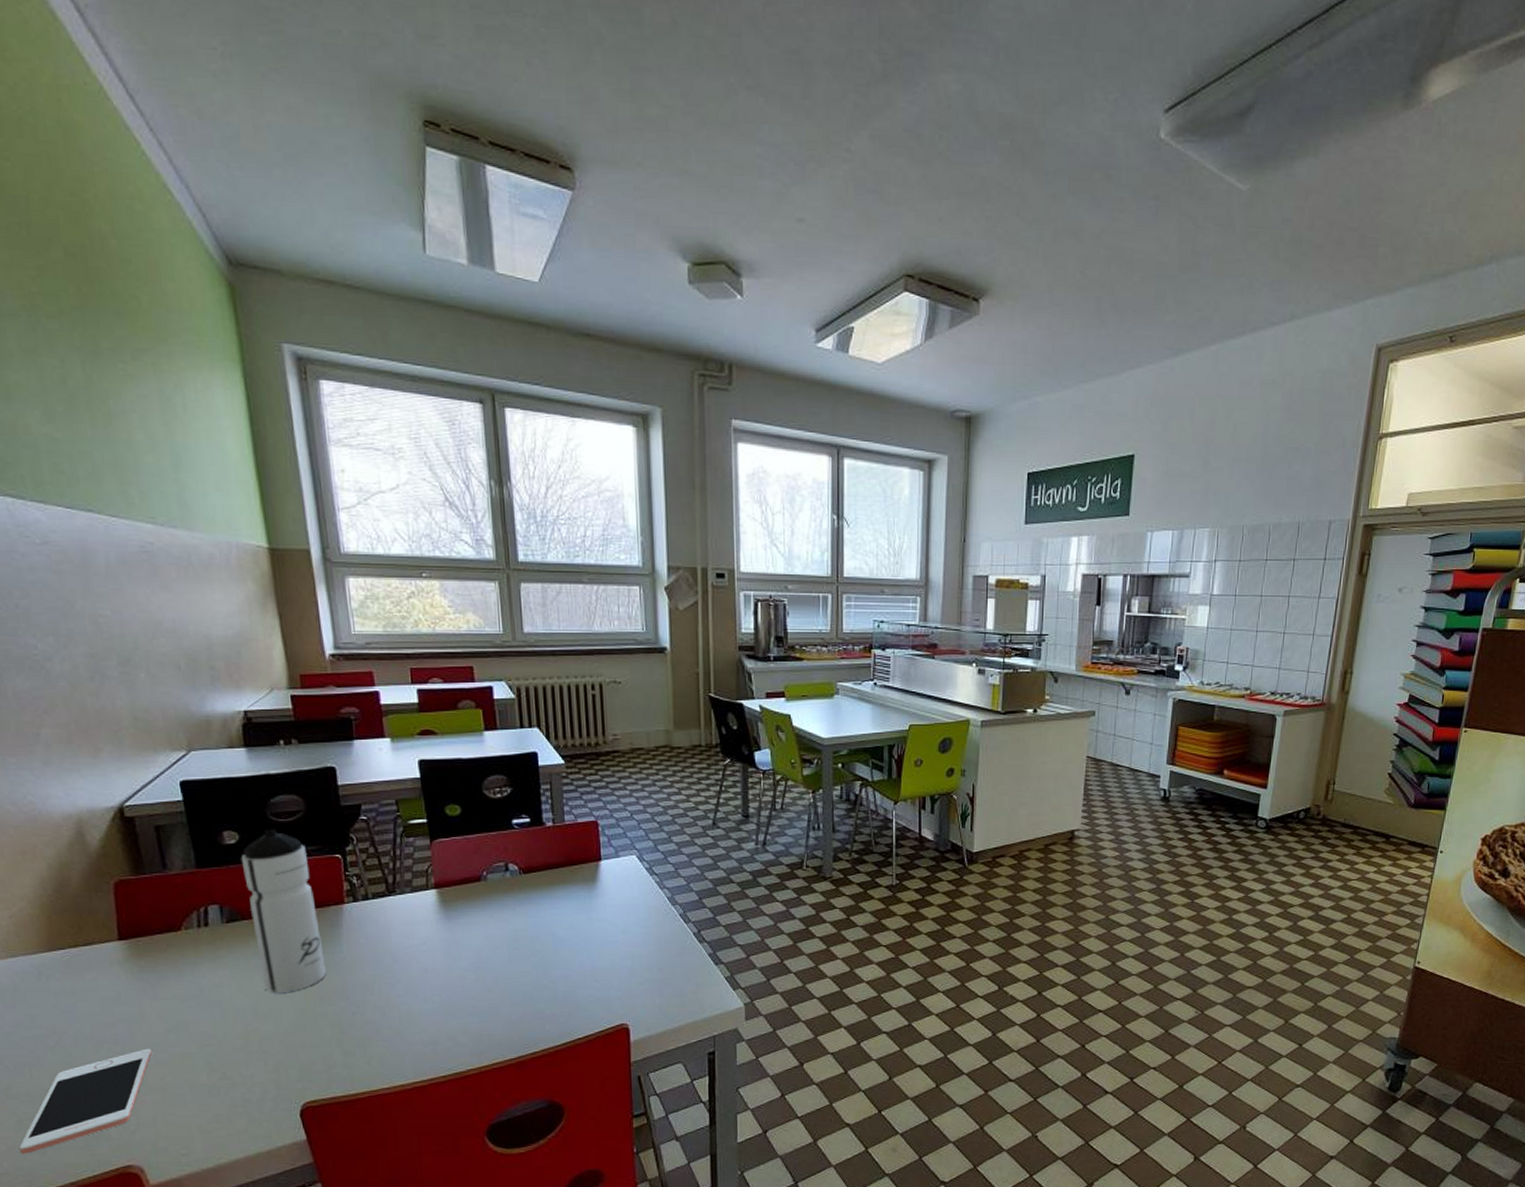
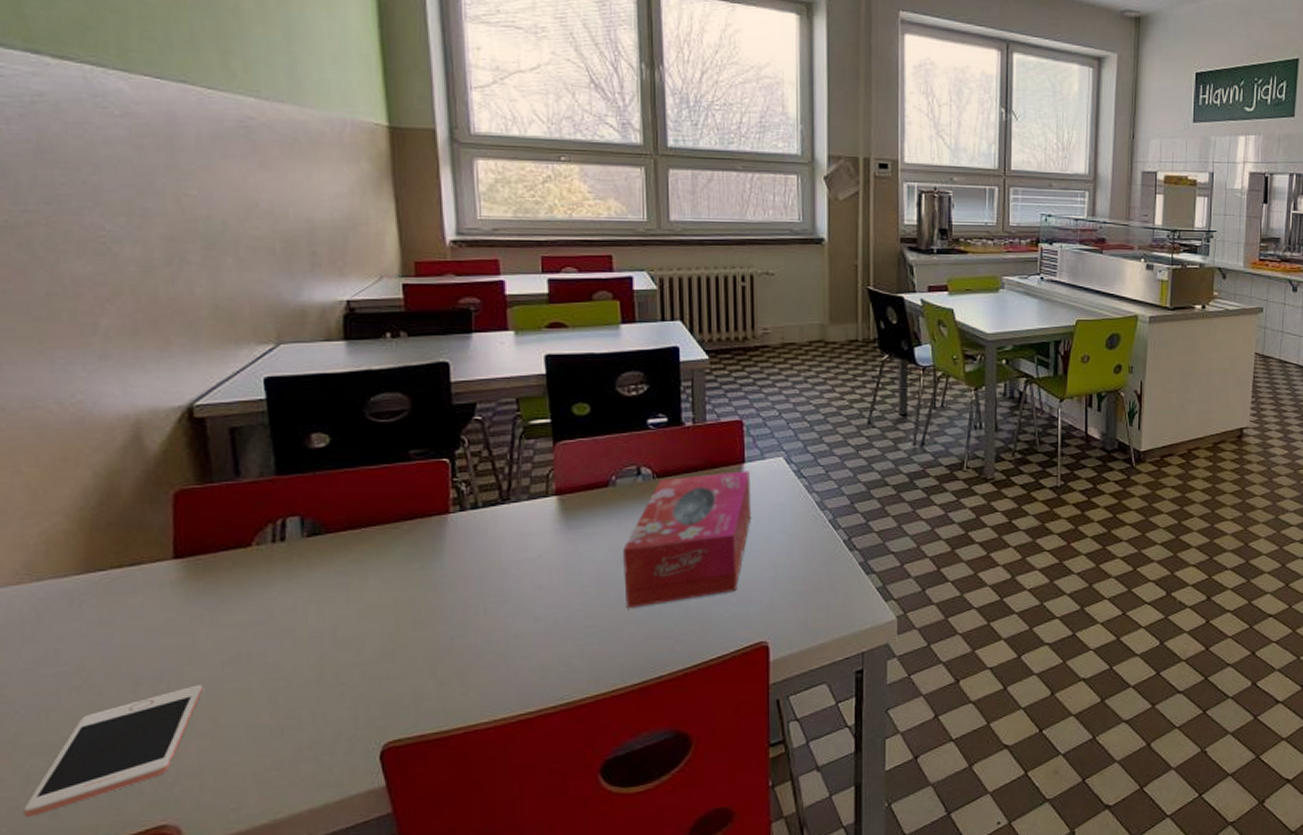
water bottle: present [240,829,326,994] -> none [330,431,422,617]
tissue box: none [496,868,609,991] -> present [623,471,752,608]

